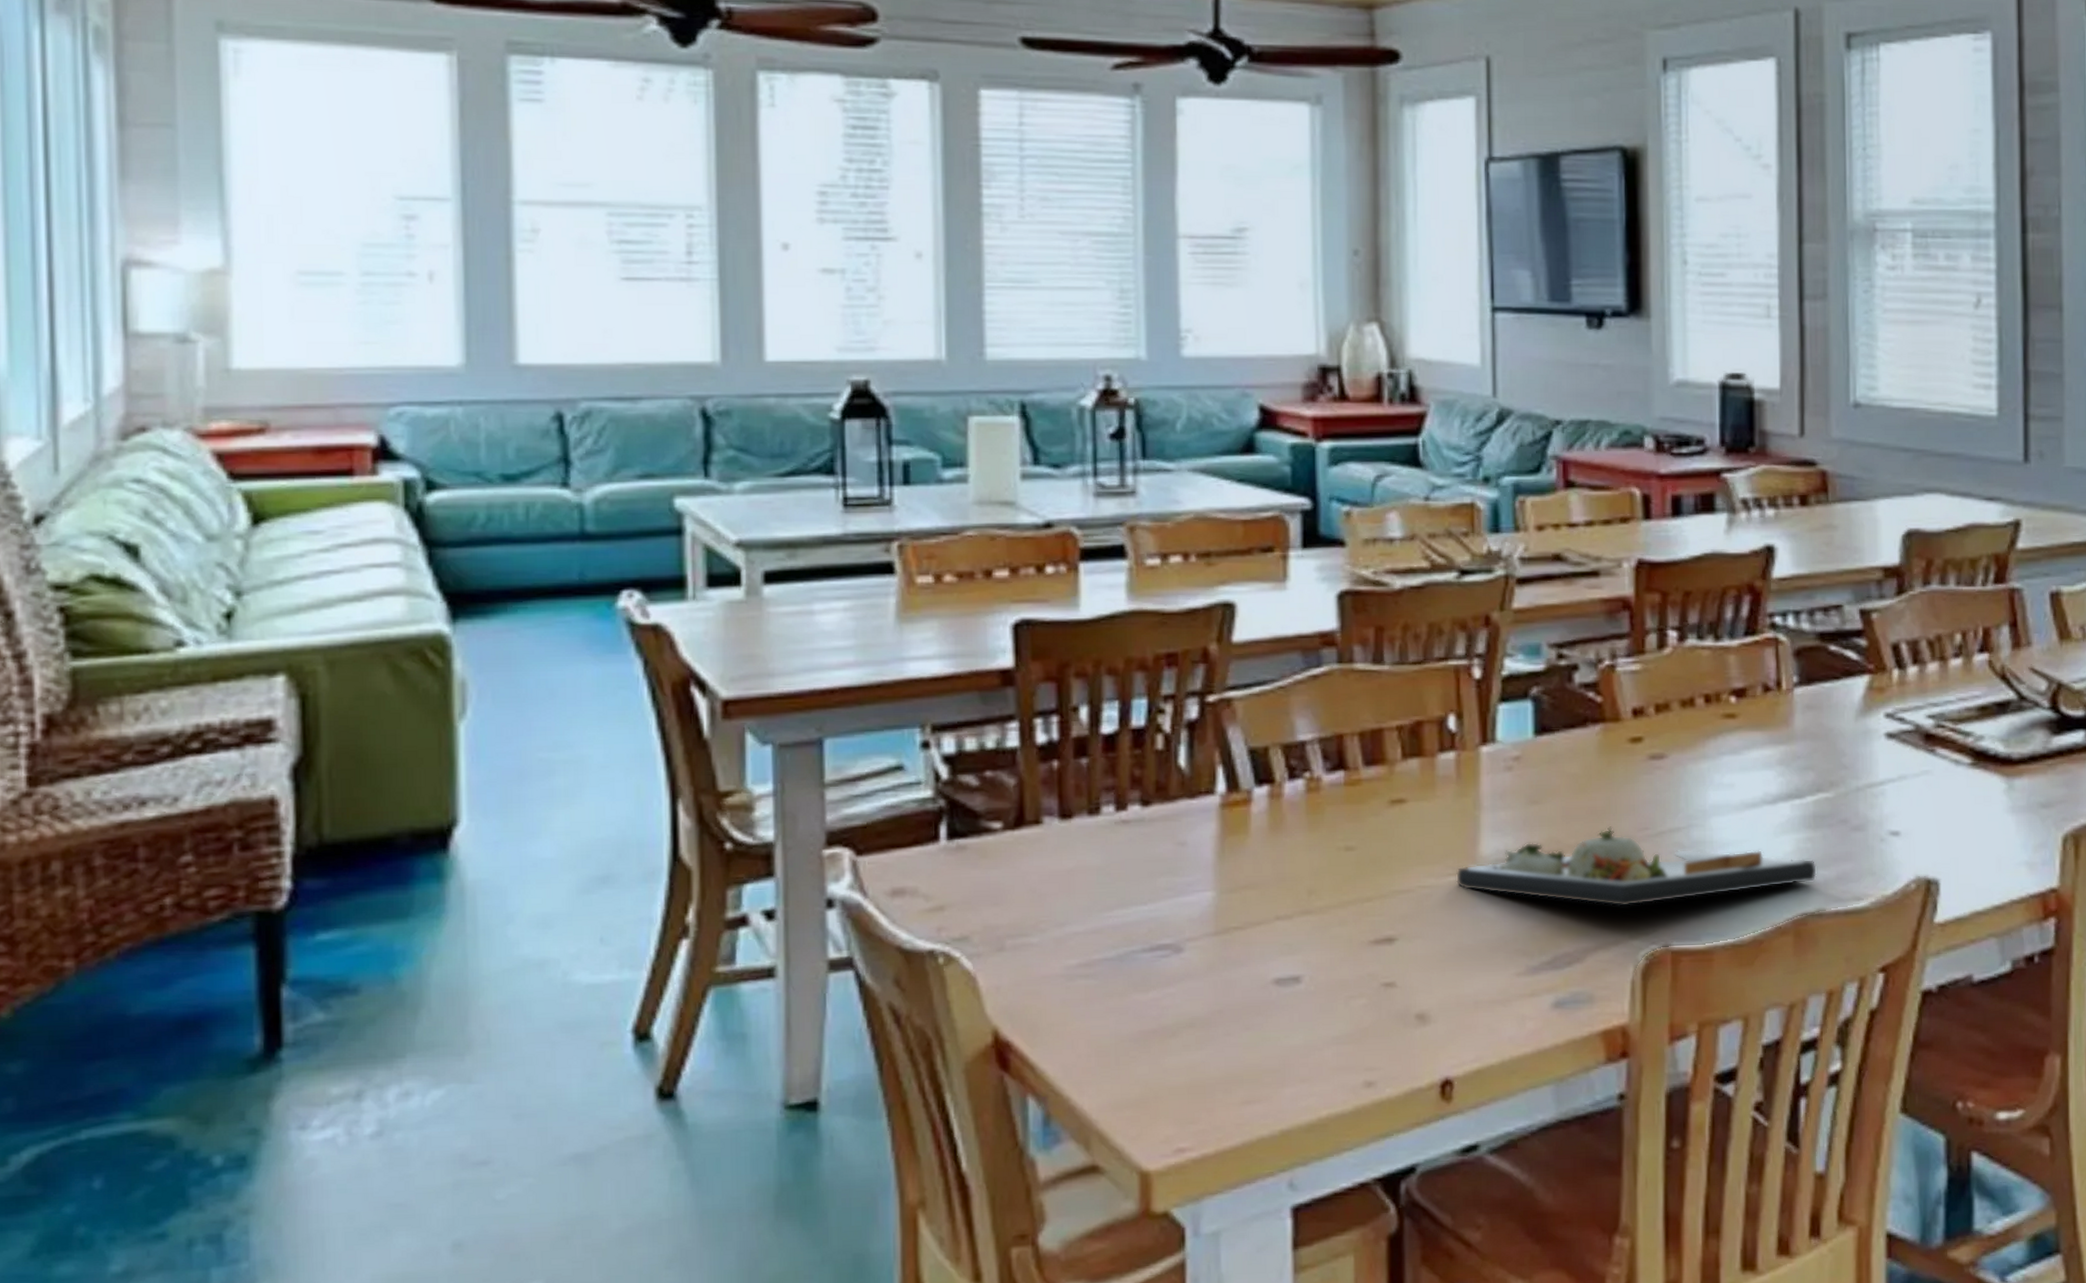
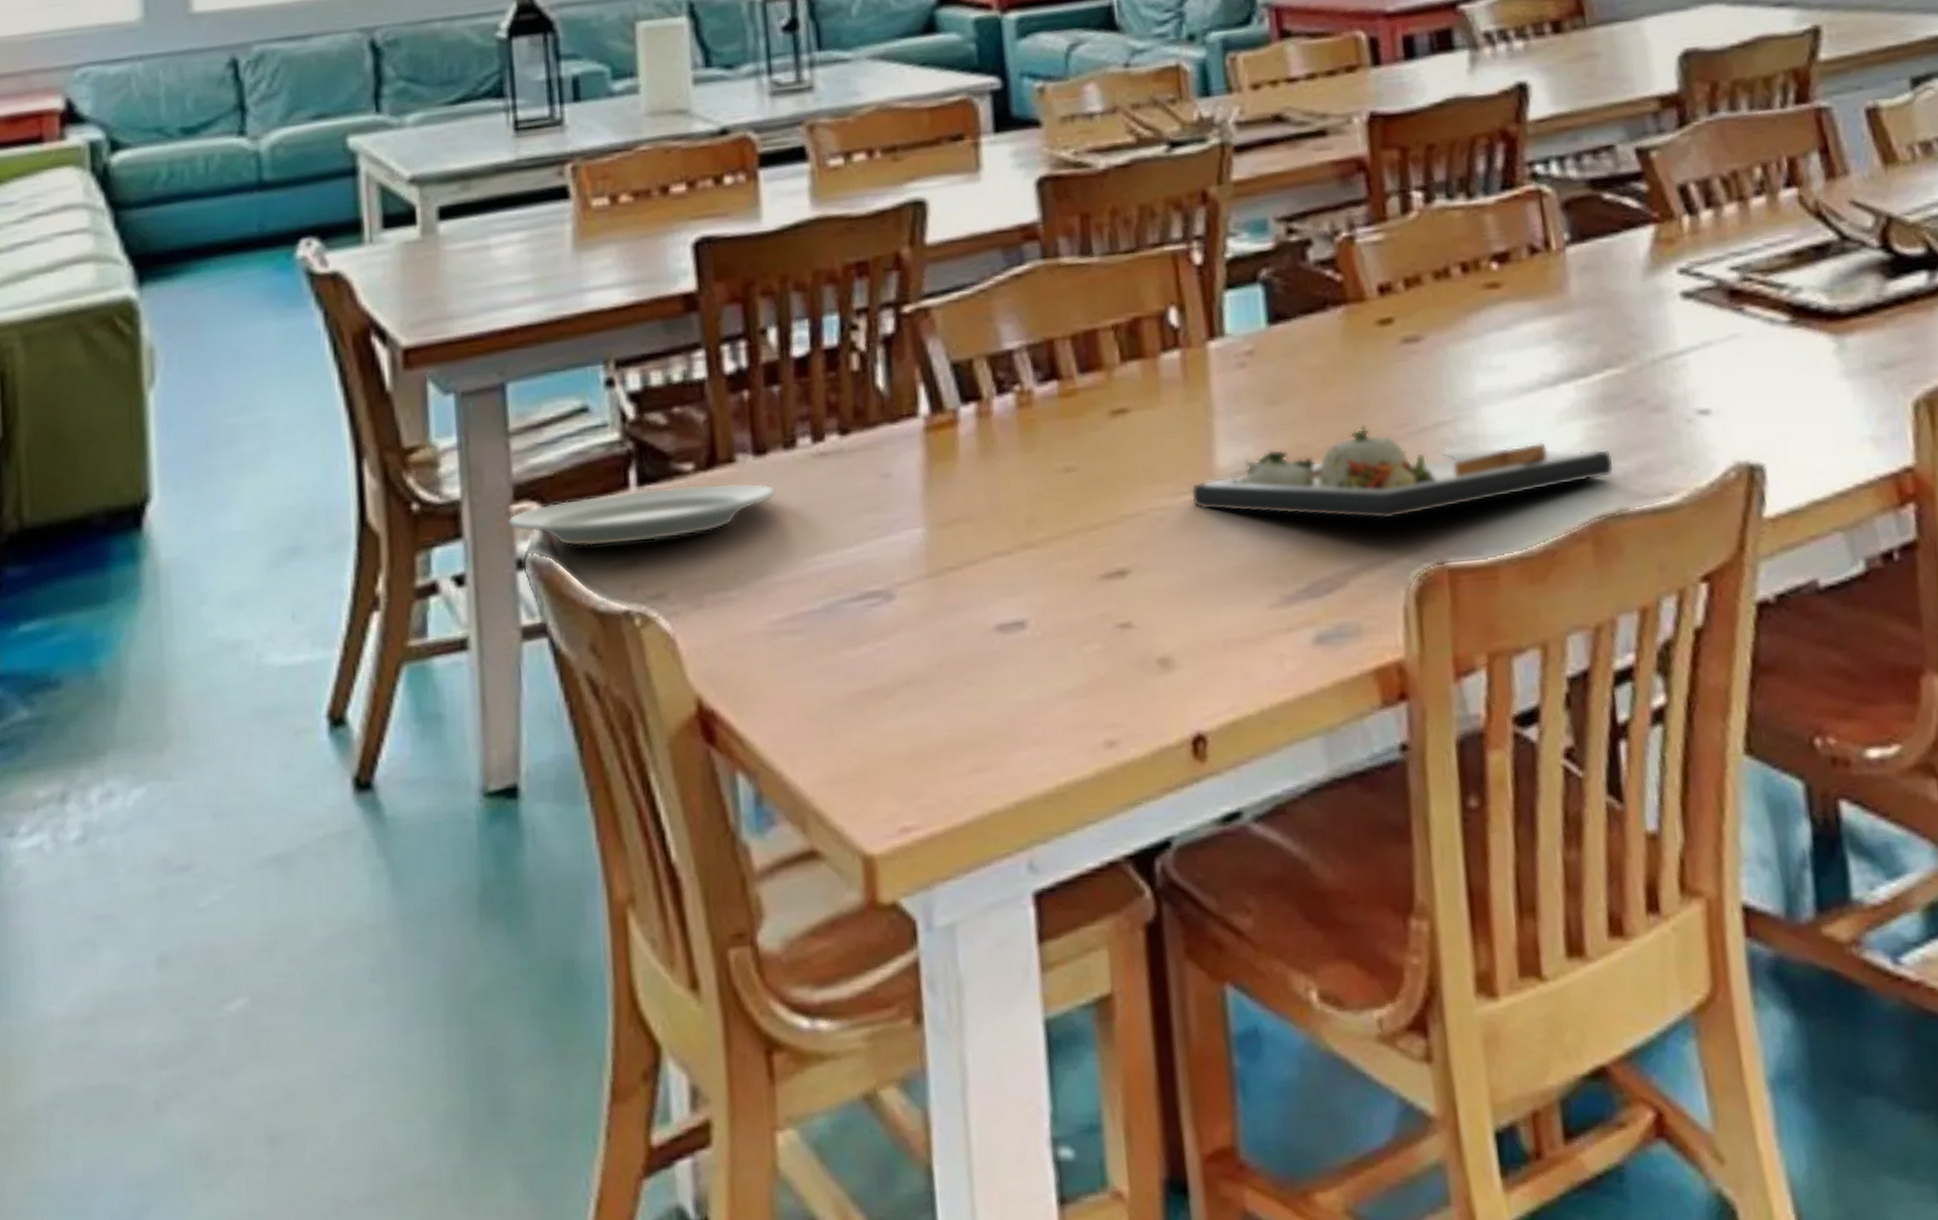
plate: none [819,842,1079,891] -> present [507,483,777,547]

